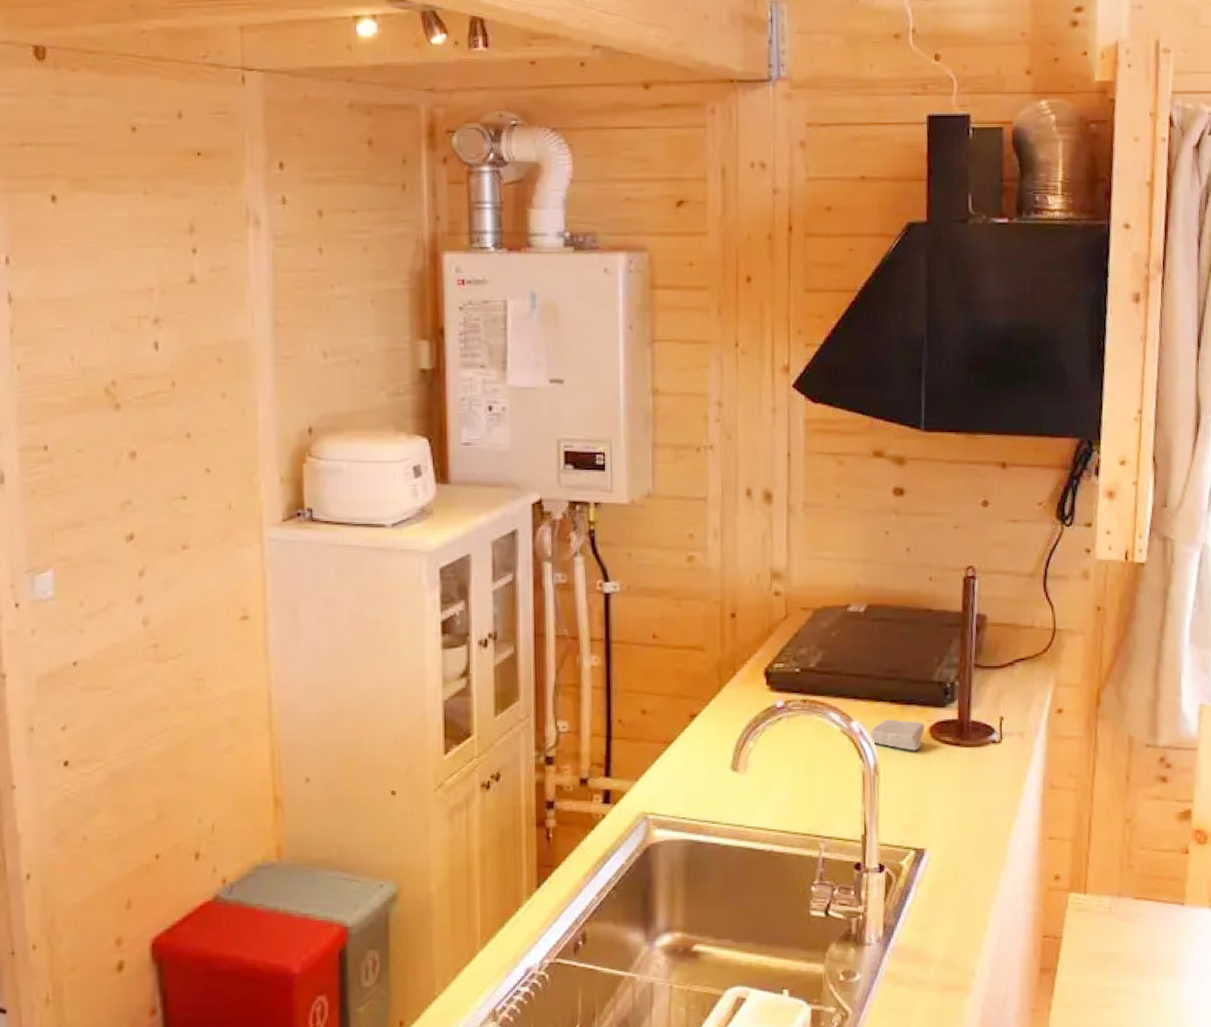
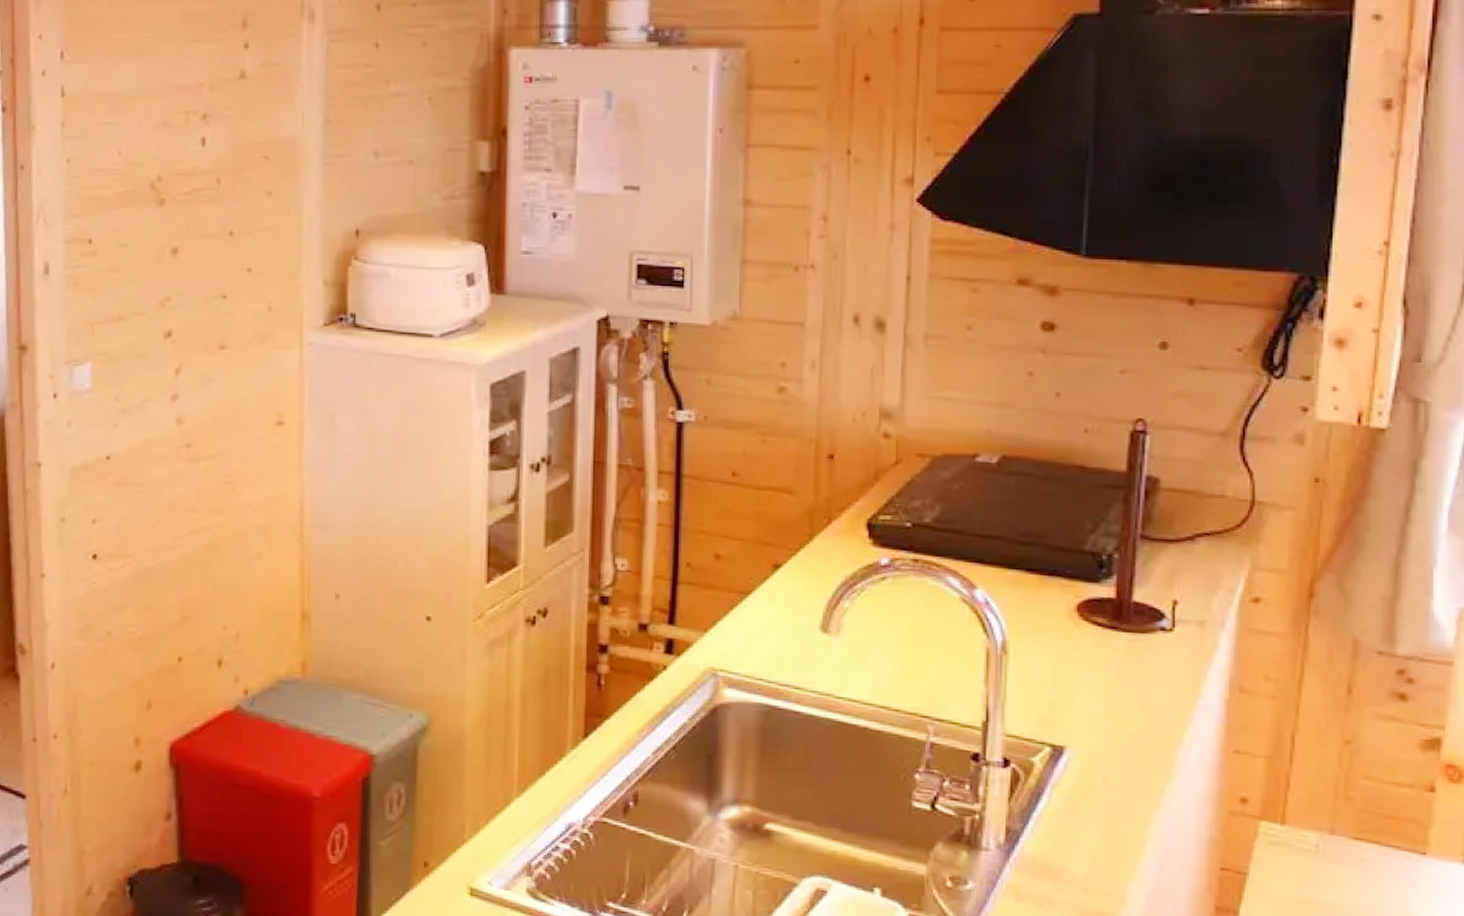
soap bar: present [870,718,925,751] -> none [998,589,1071,631]

